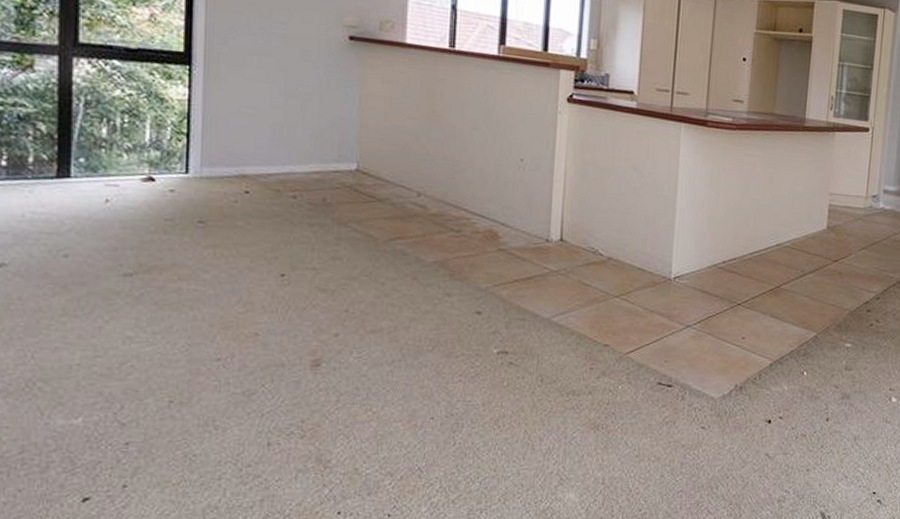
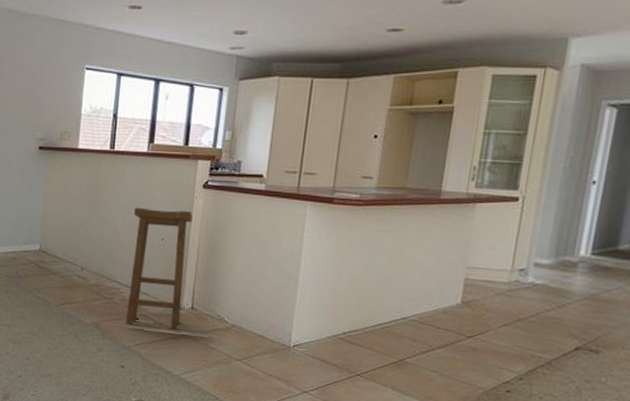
bar stool: none [481,121,557,265] -> present [126,208,193,329]

